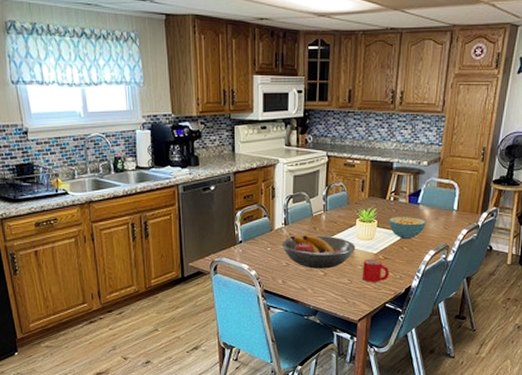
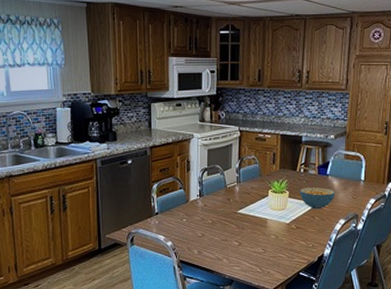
fruit bowl: present [282,235,356,269] -> none [197,206,269,239]
mug: present [363,259,389,282] -> none [276,228,302,251]

